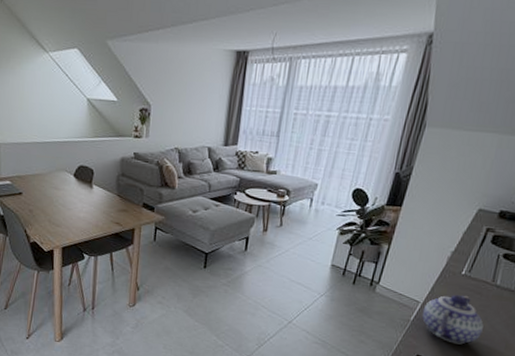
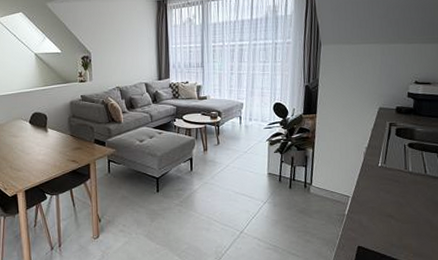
teapot: present [422,294,484,345] -> none [353,185,408,231]

